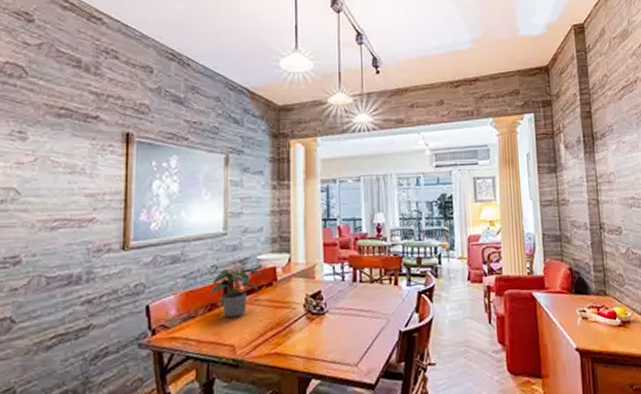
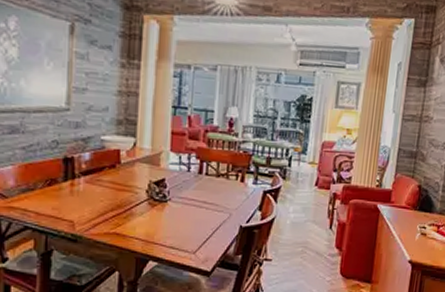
potted plant: present [209,268,262,319] -> none [49,146,105,196]

